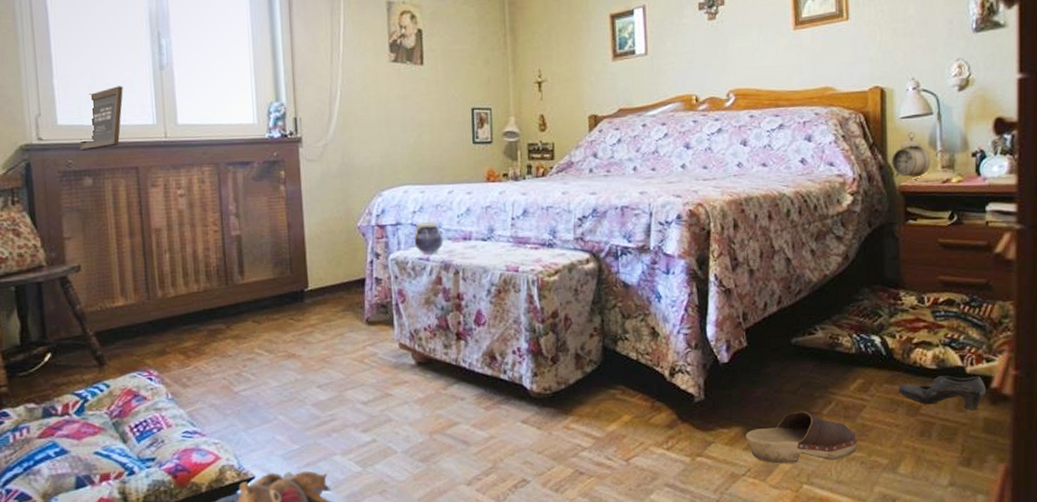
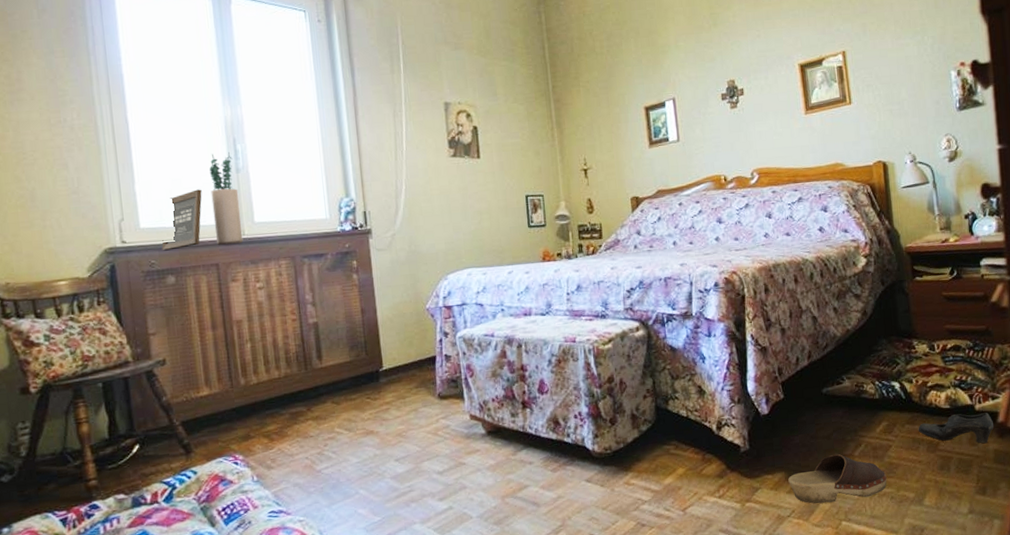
vase: none [132,47,165,148] -> present [209,152,244,246]
ceramic pot: present [414,221,444,255] -> none [478,300,506,331]
alarm clock: present [892,131,931,180] -> none [897,199,931,242]

